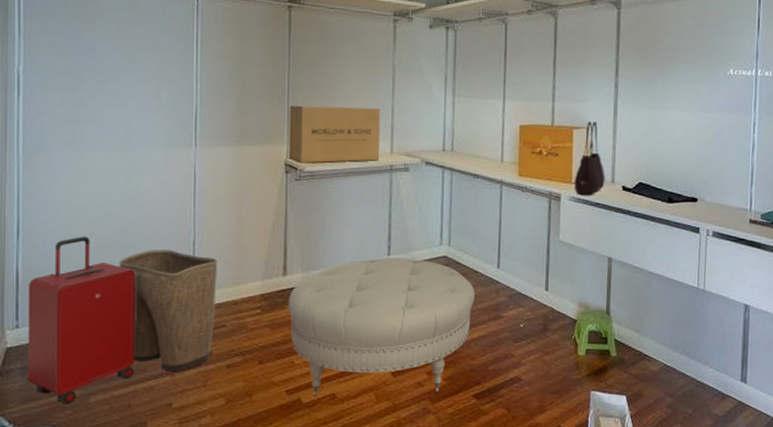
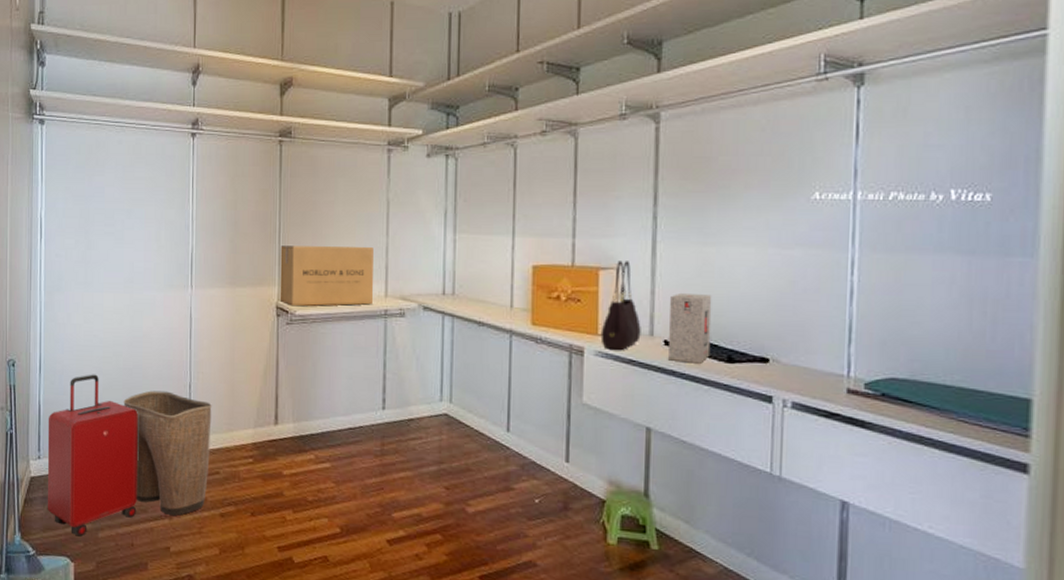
ottoman: present [288,258,476,396] -> none [279,411,481,569]
decorative box: none [625,147,658,204] -> present [668,292,712,364]

